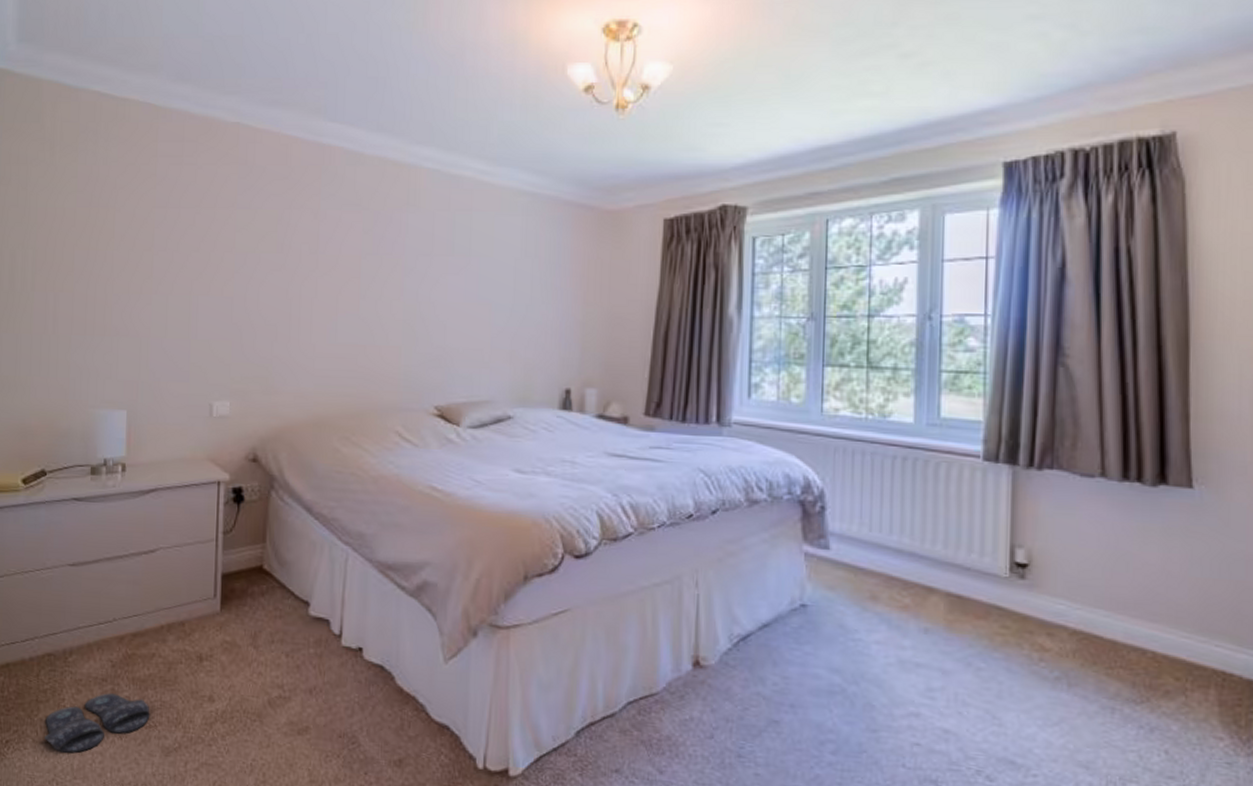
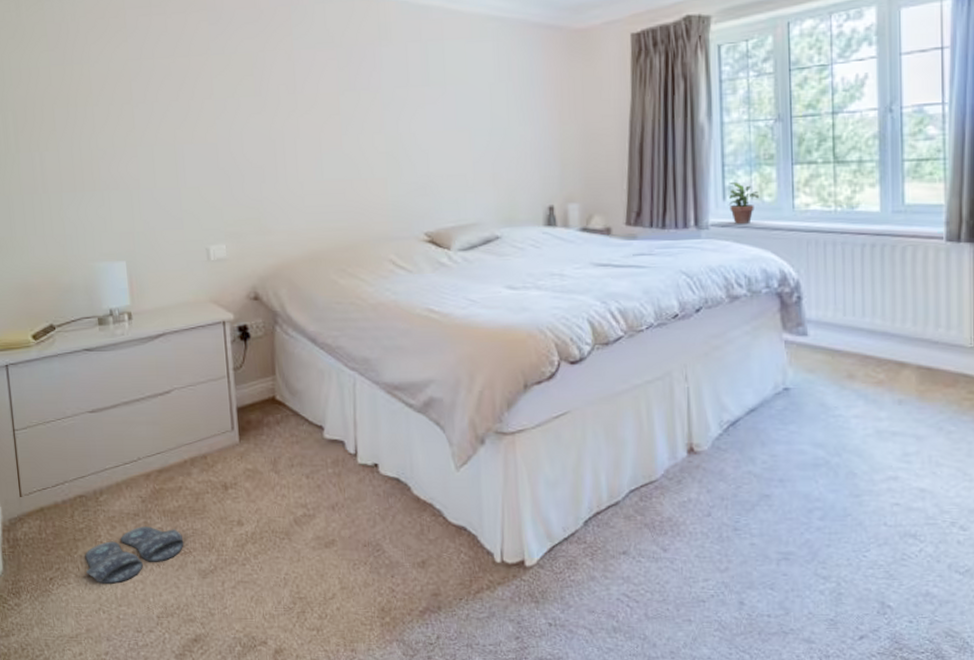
potted plant: none [753,379,787,426] -> present [728,181,760,225]

